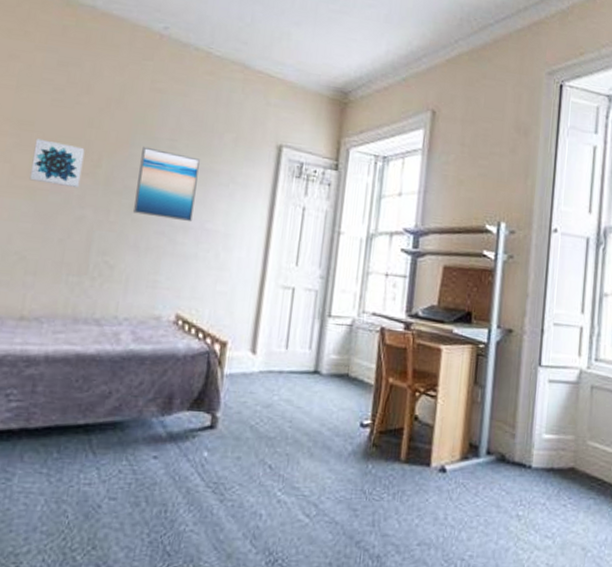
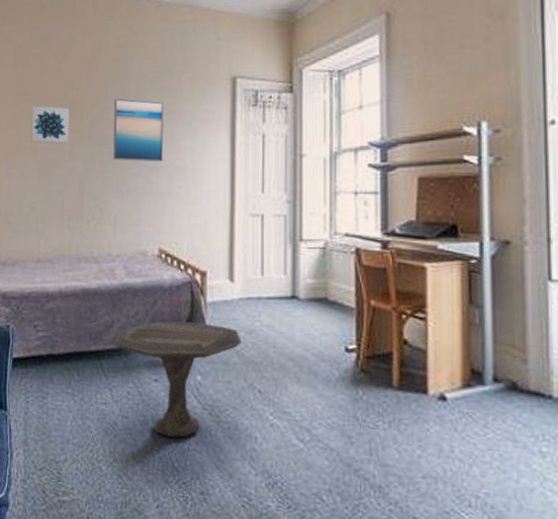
side table: none [108,392,257,519] -> present [113,321,242,438]

